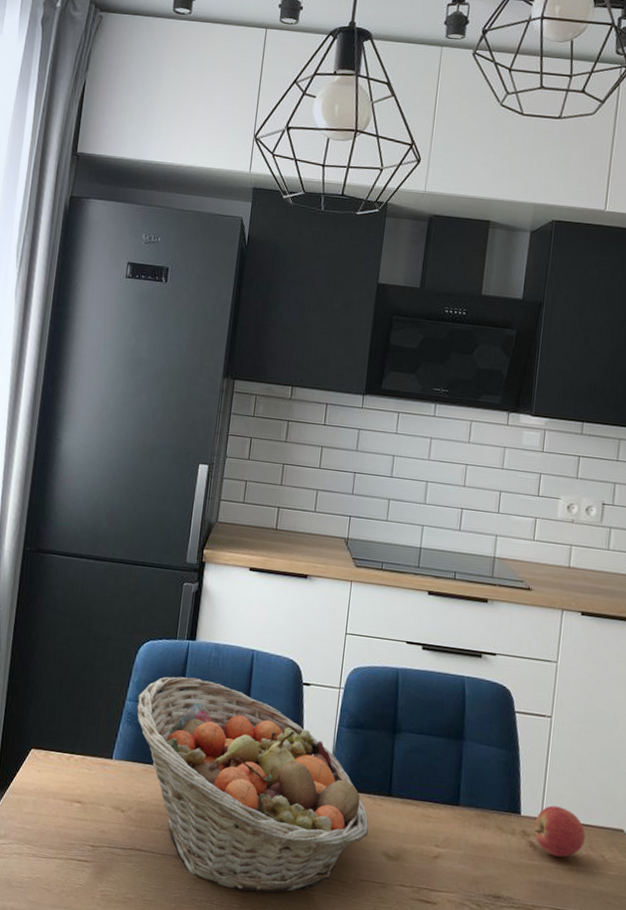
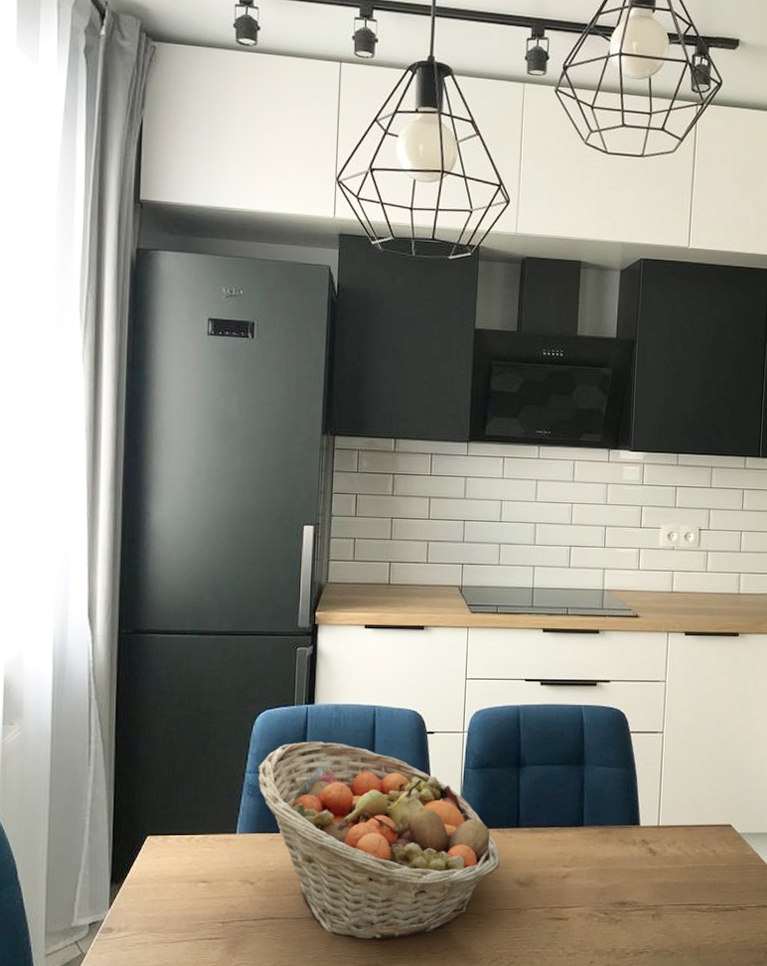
apple: present [534,805,586,858] -> none [652,813,698,858]

